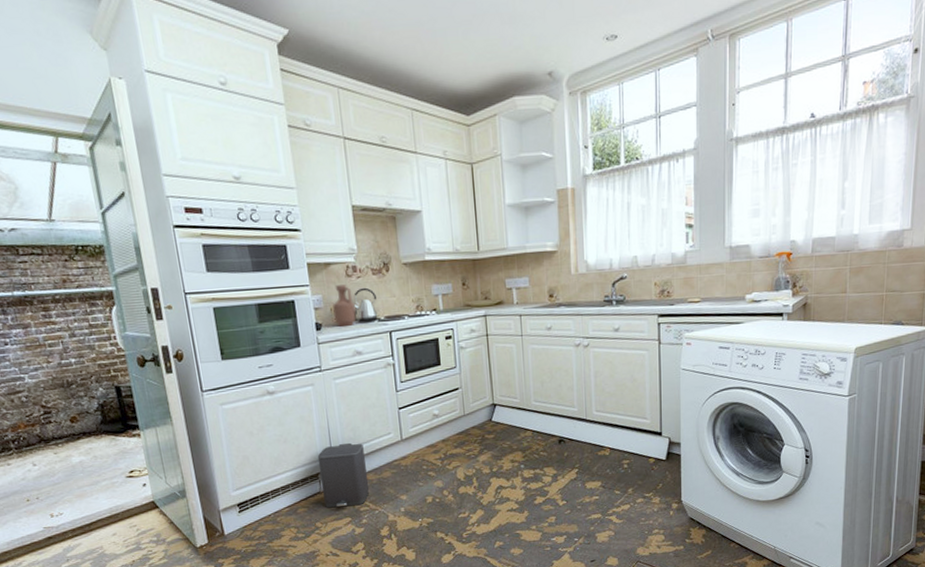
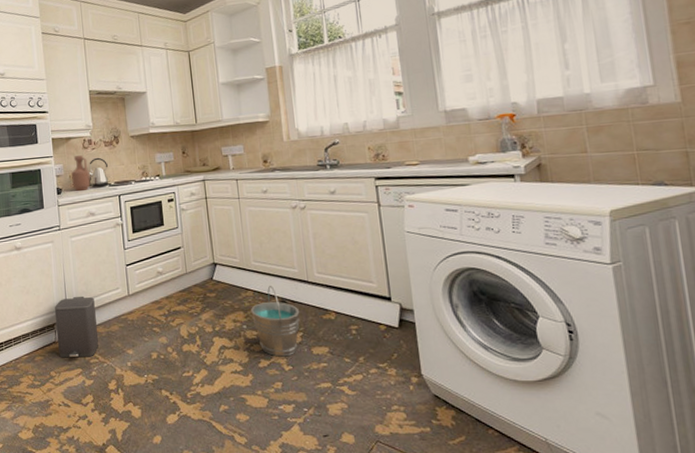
bucket: none [528,425,577,493] -> present [250,286,300,357]

